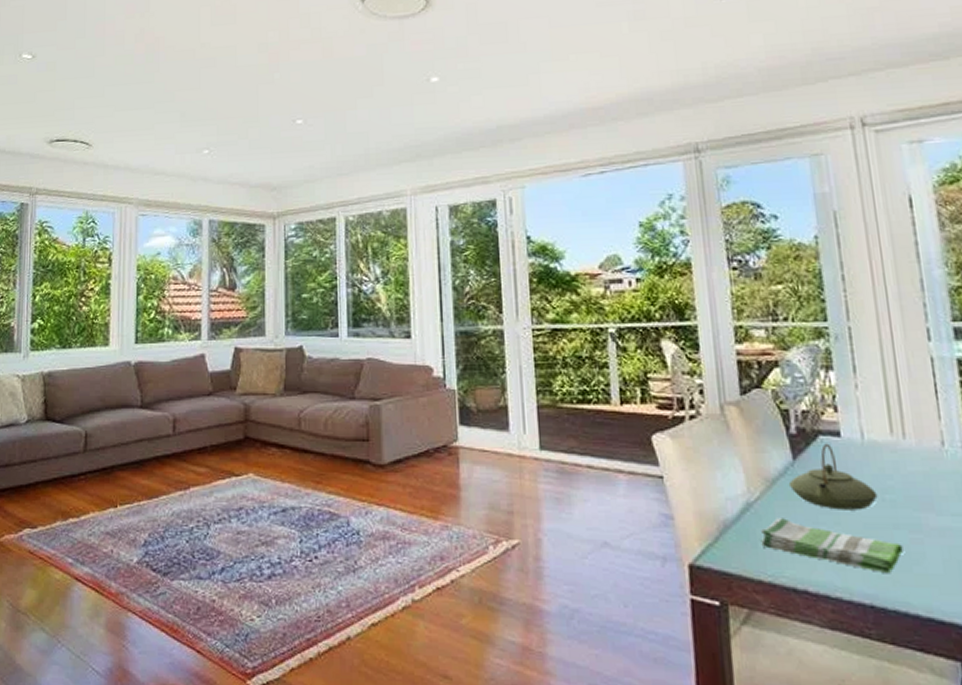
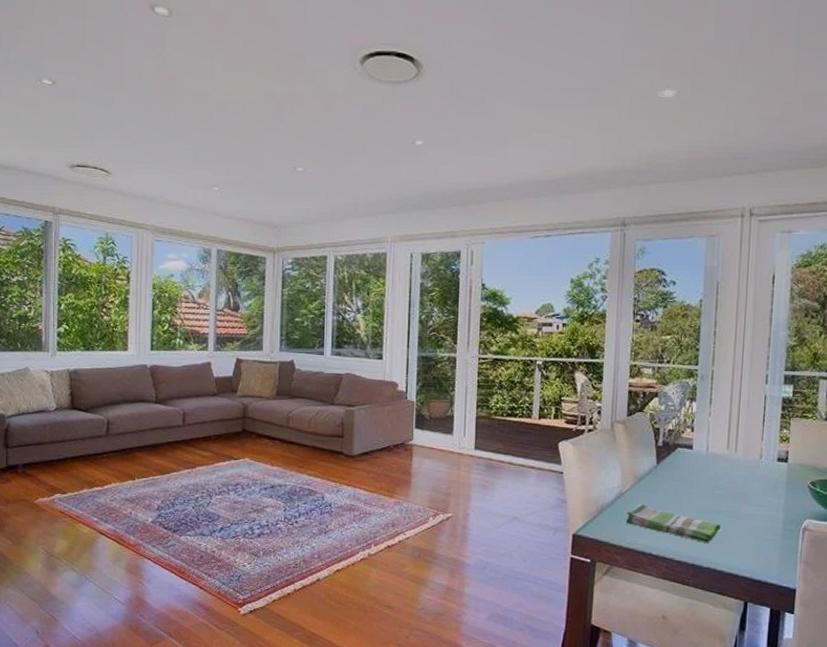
teapot: present [788,443,878,510] -> none [651,453,710,501]

